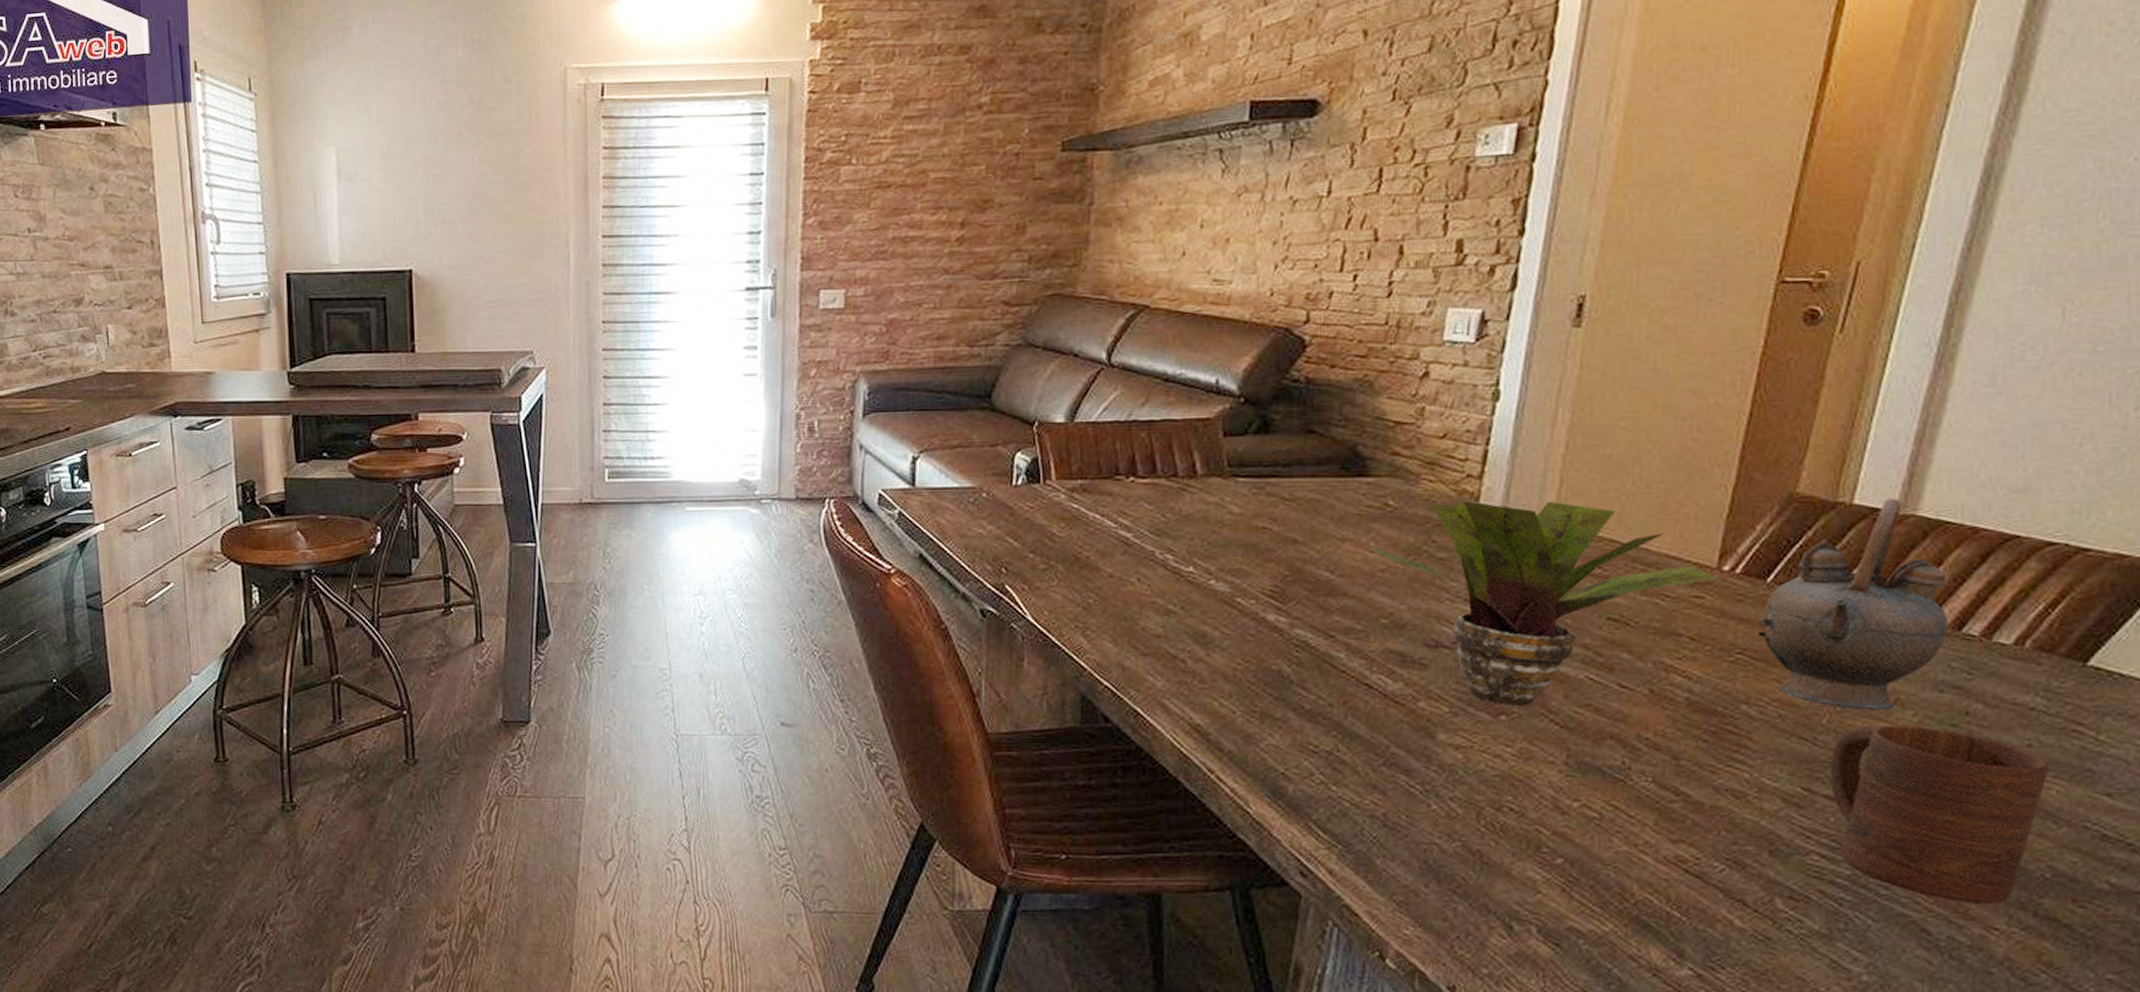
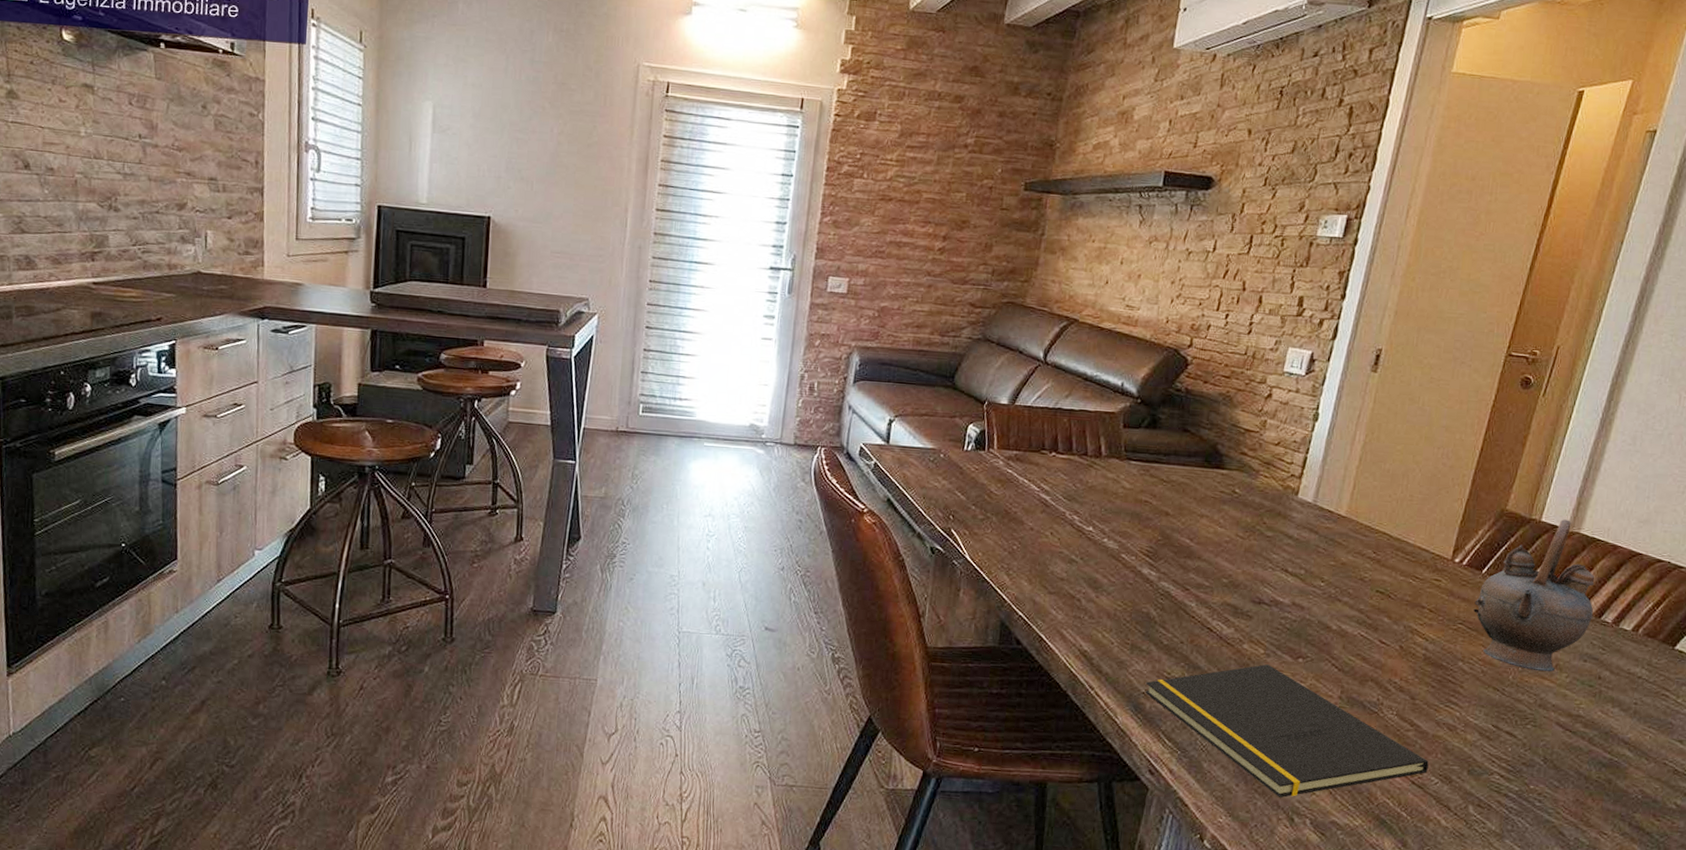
notepad: none [1284,726,1708,899] -> present [1145,664,1429,798]
potted plant: present [1367,500,1720,706] -> none [1218,494,1452,653]
cup: present [1831,724,2049,904] -> none [1511,681,1646,816]

